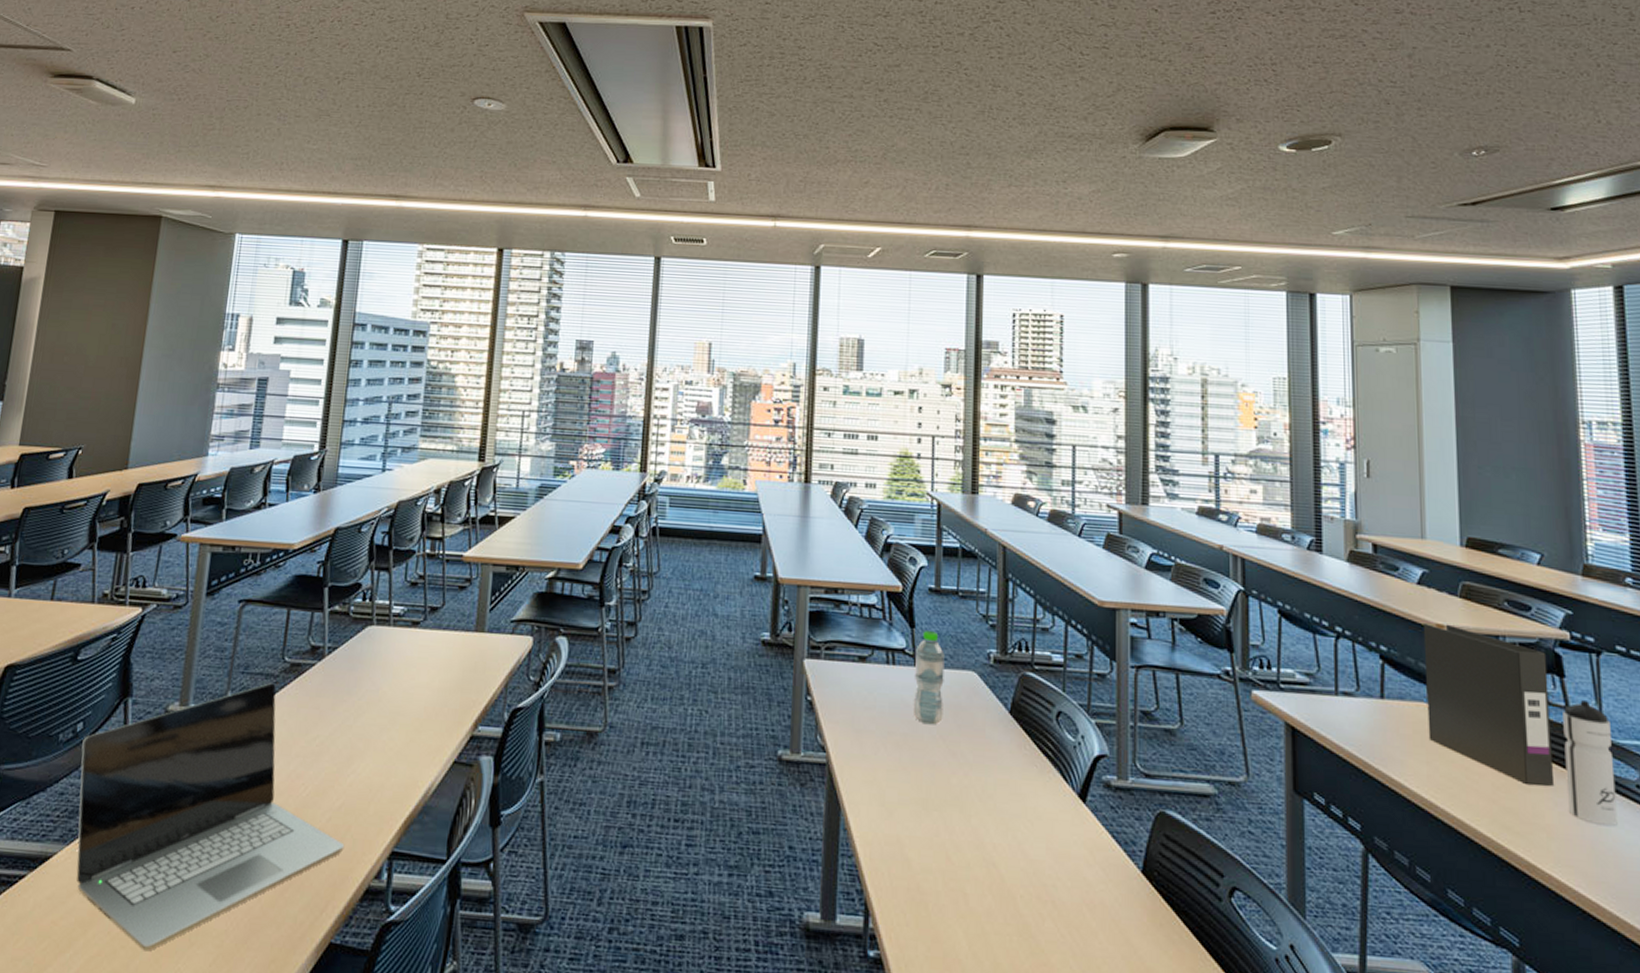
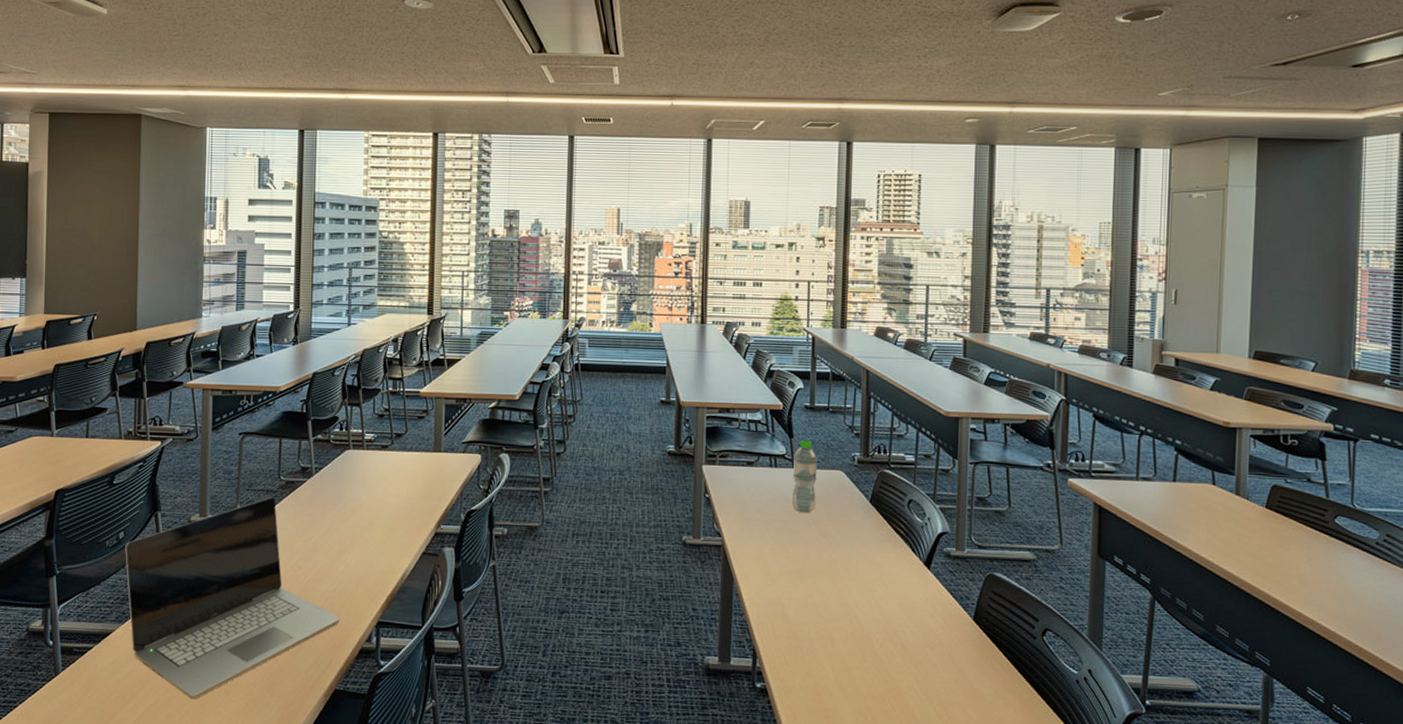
binder: present [1423,624,1555,786] -> none [1210,421,1313,545]
water bottle: present [1563,700,1618,827] -> none [1318,478,1360,575]

